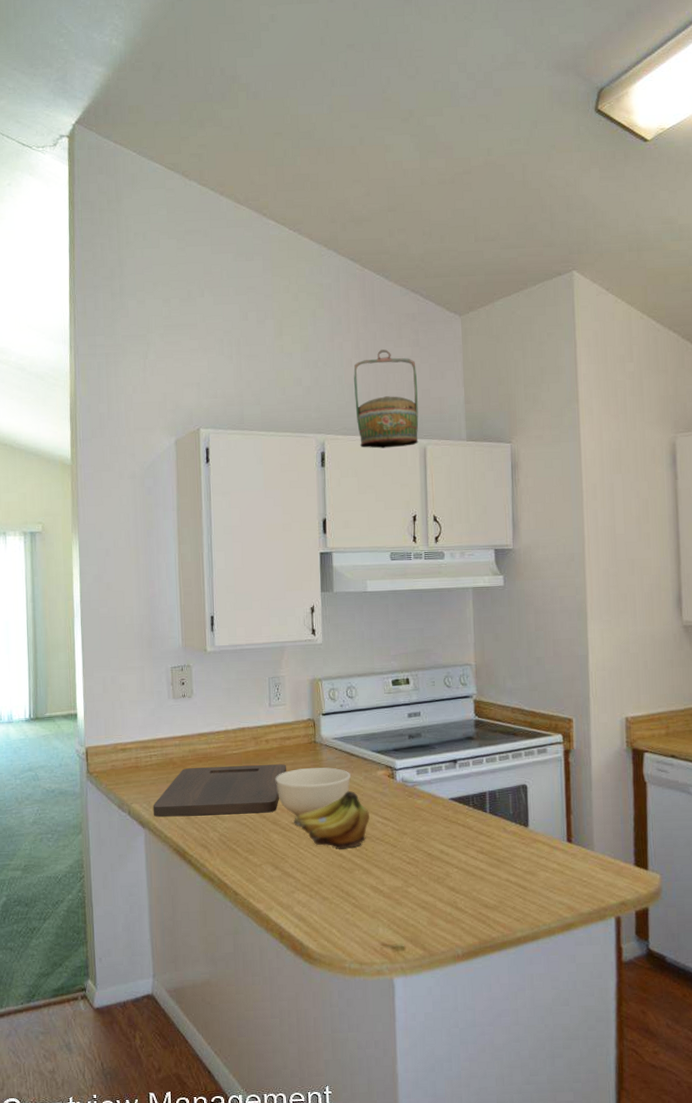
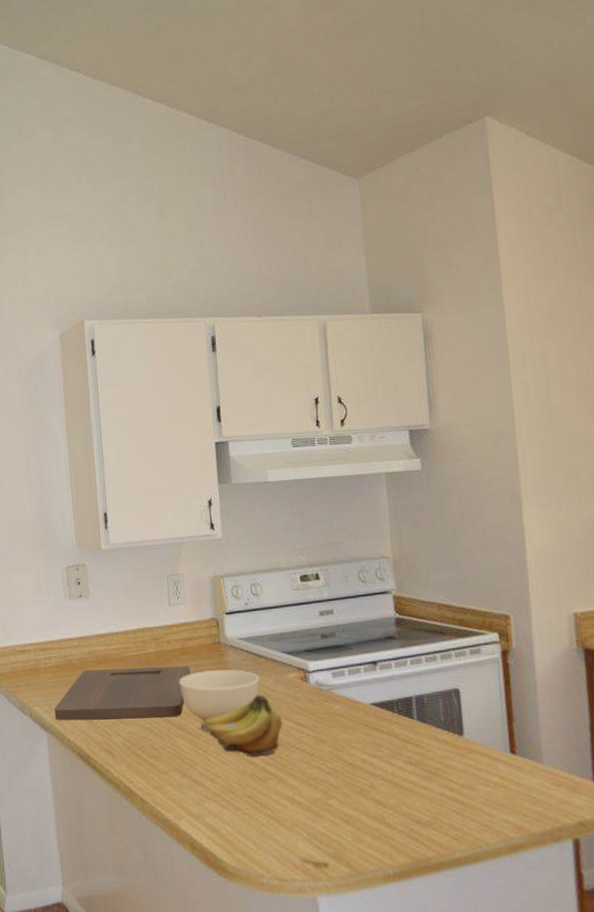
decorative basket: present [354,349,419,449] -> none [242,222,317,329]

